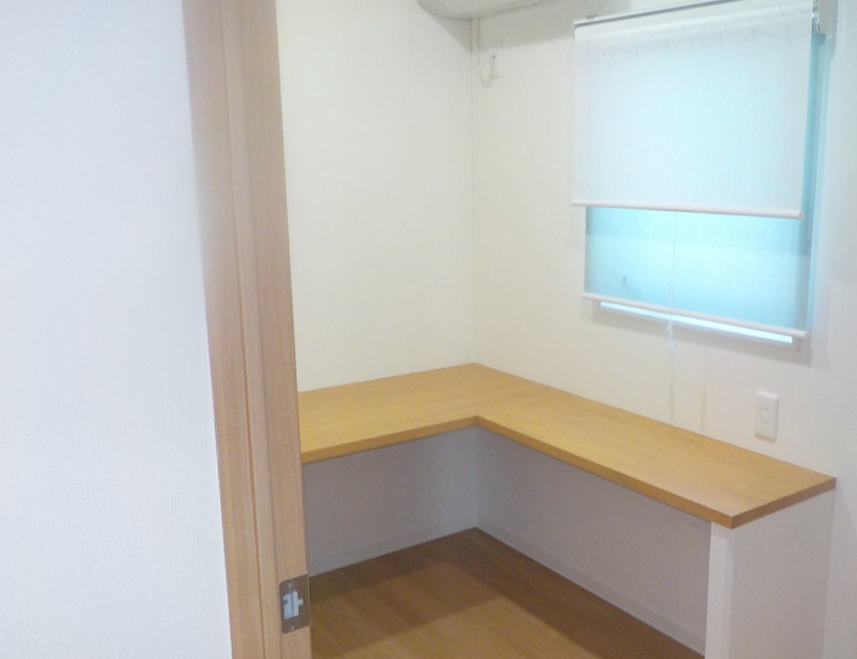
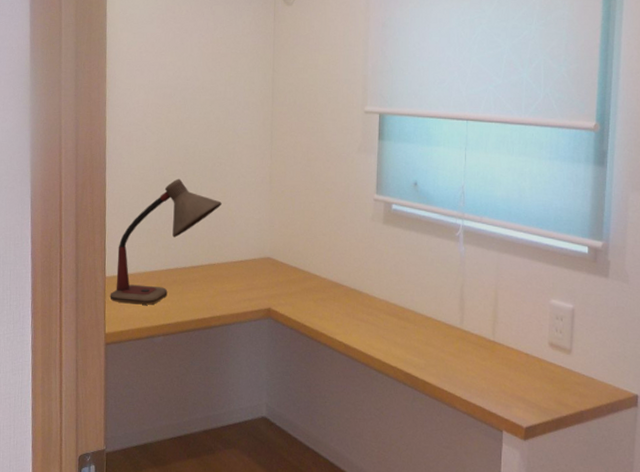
desk lamp: none [303,282,422,420] -> present [110,178,222,305]

